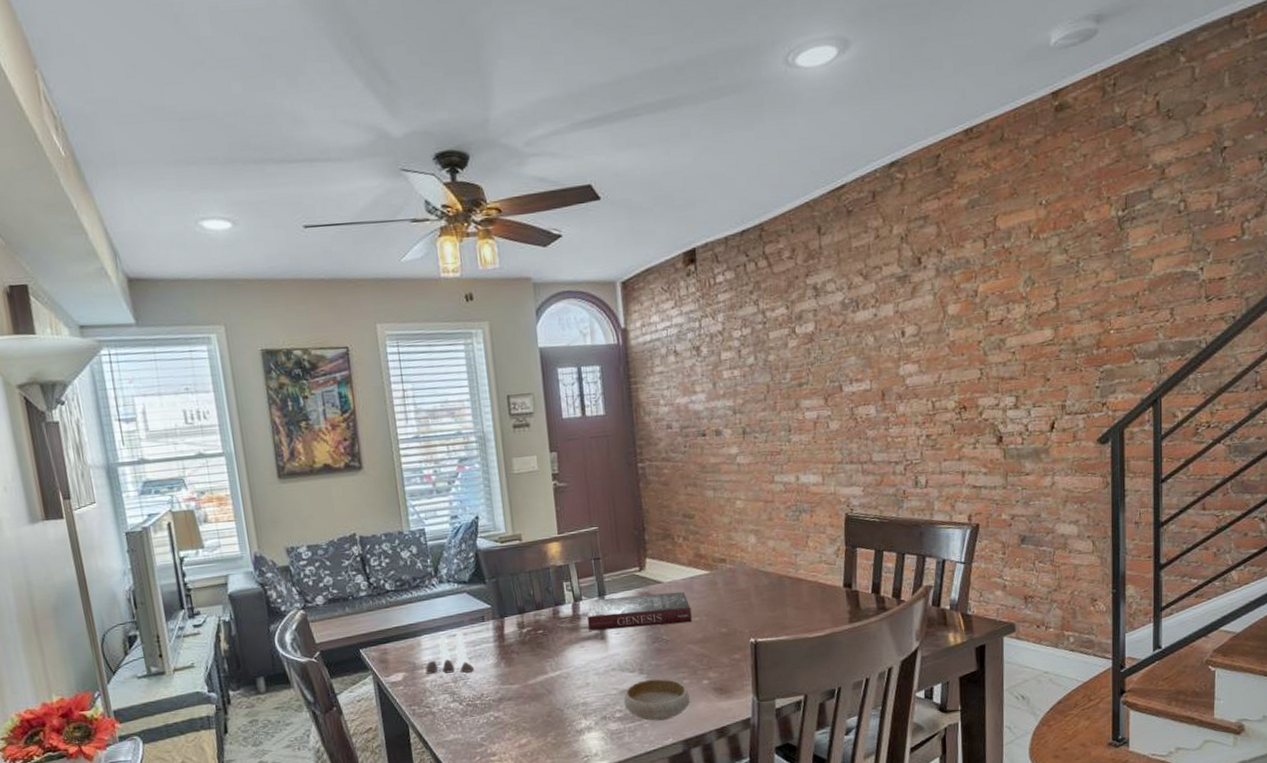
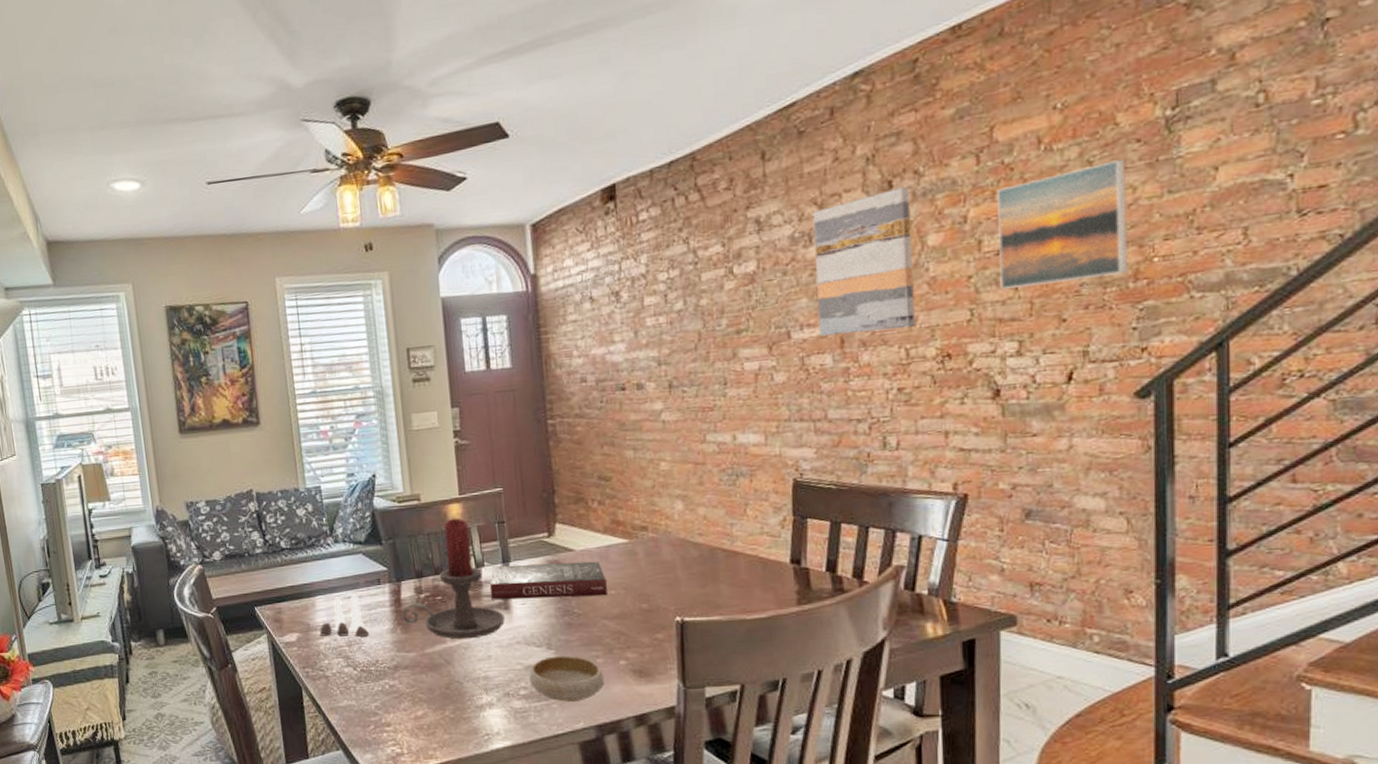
candle holder: none [505,556,601,670] -> present [402,518,505,640]
wall art: none [859,263,939,390] -> present [812,186,915,337]
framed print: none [1000,249,1092,354] -> present [997,159,1128,290]

